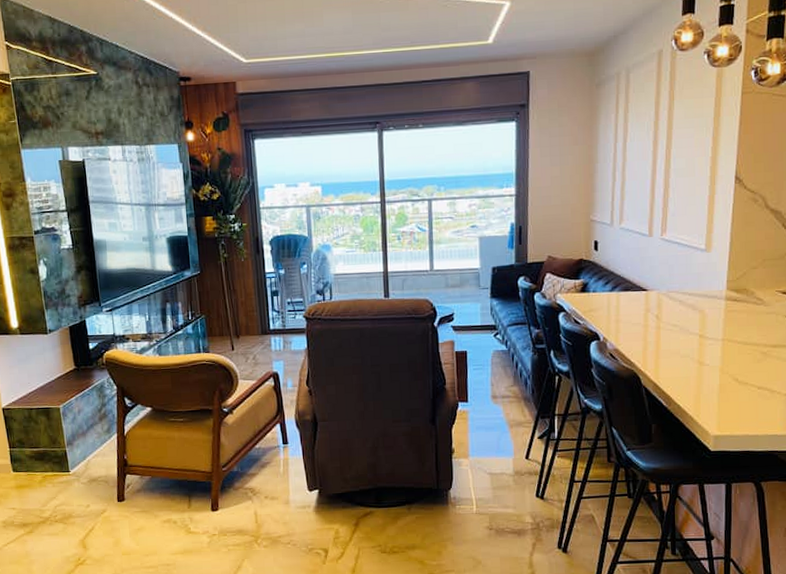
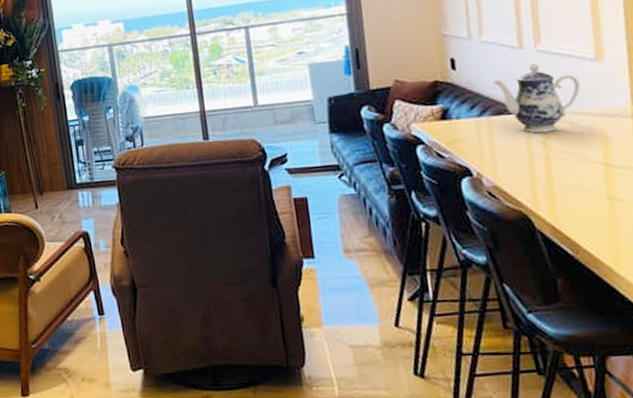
teapot: none [625,250,690,308] -> present [493,63,580,134]

